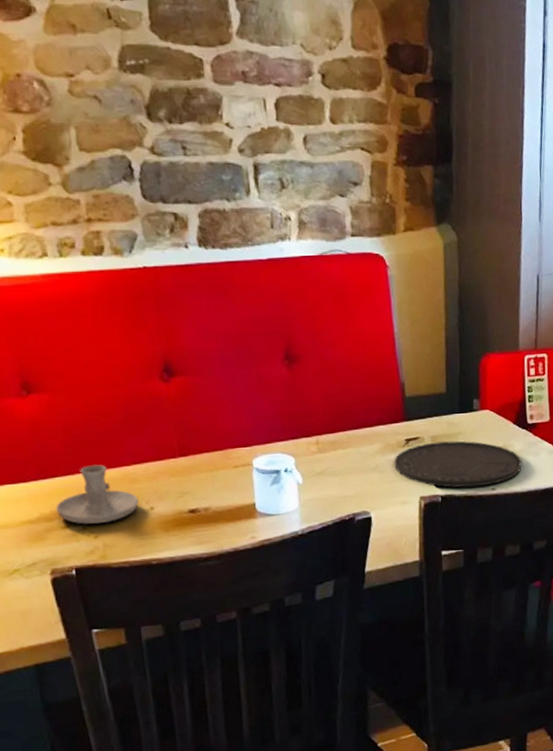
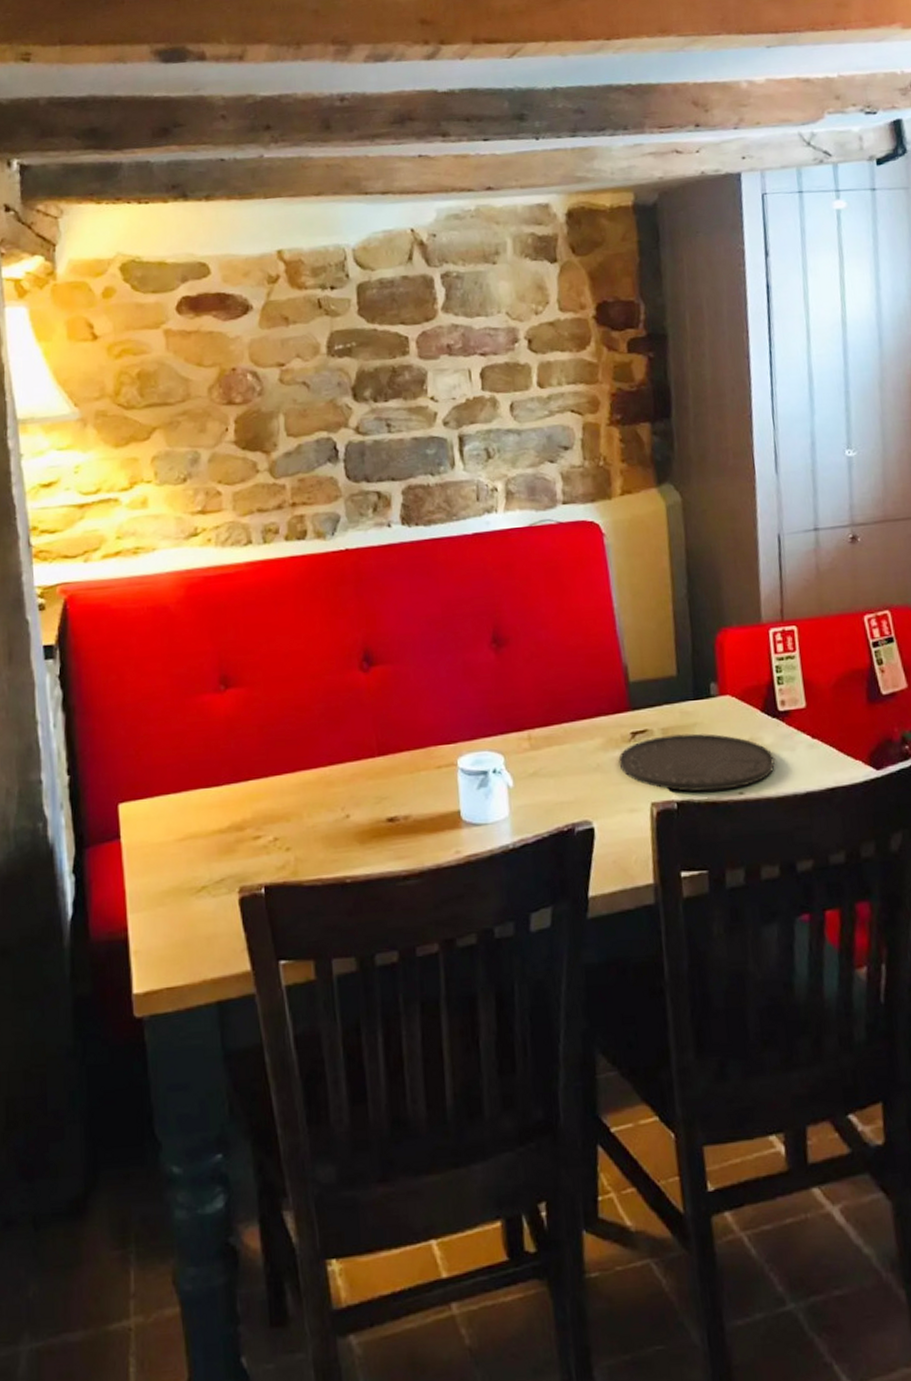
candle holder: present [56,464,139,524] -> none [248,766,334,835]

